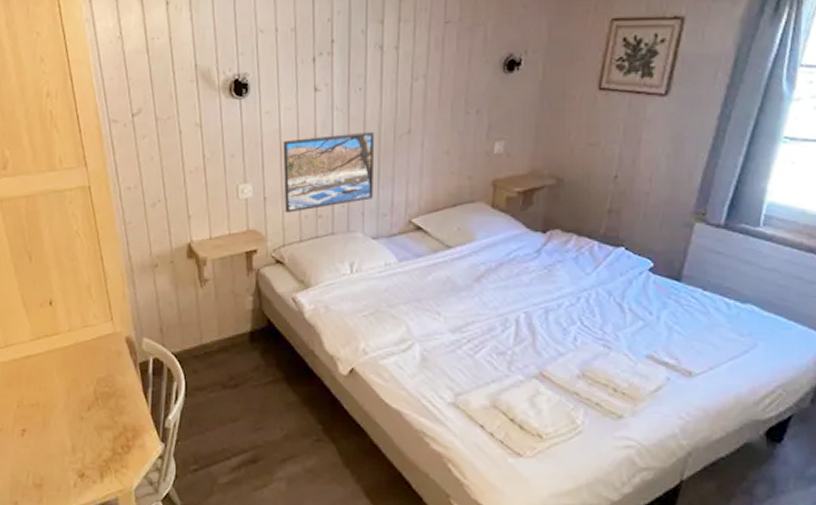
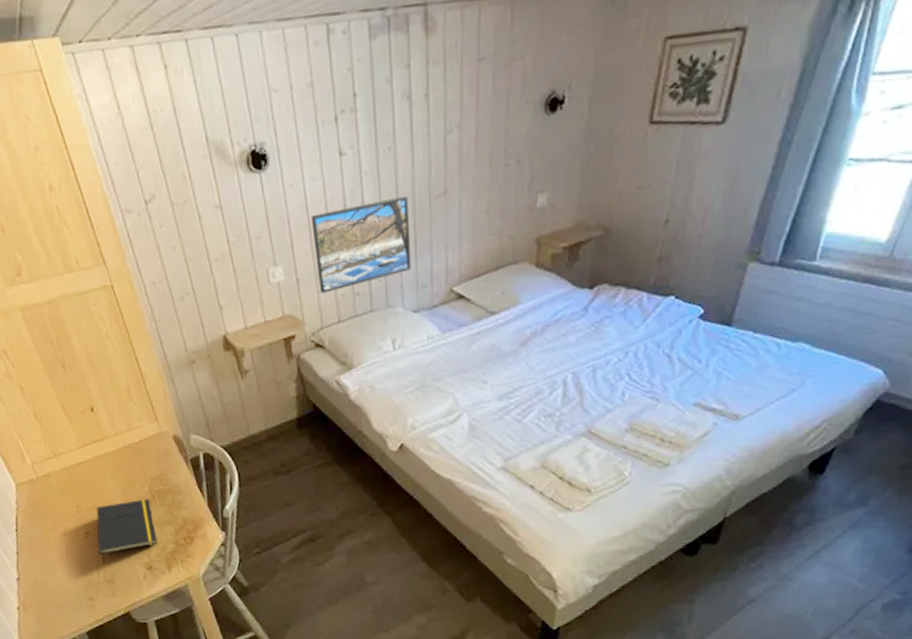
notepad: none [31,399,94,466] -> present [96,498,157,564]

